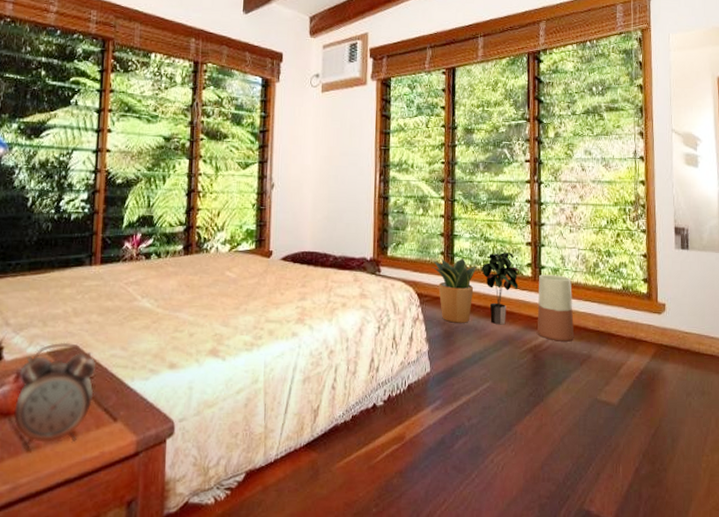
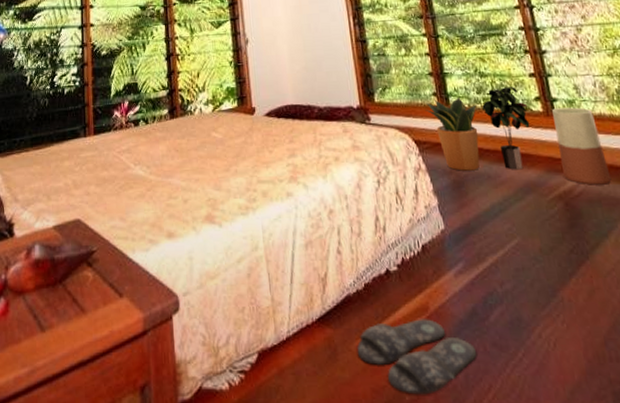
alarm clock: present [14,342,95,449] -> none [27,215,99,328]
slippers: none [336,446,439,507] -> present [357,319,477,395]

